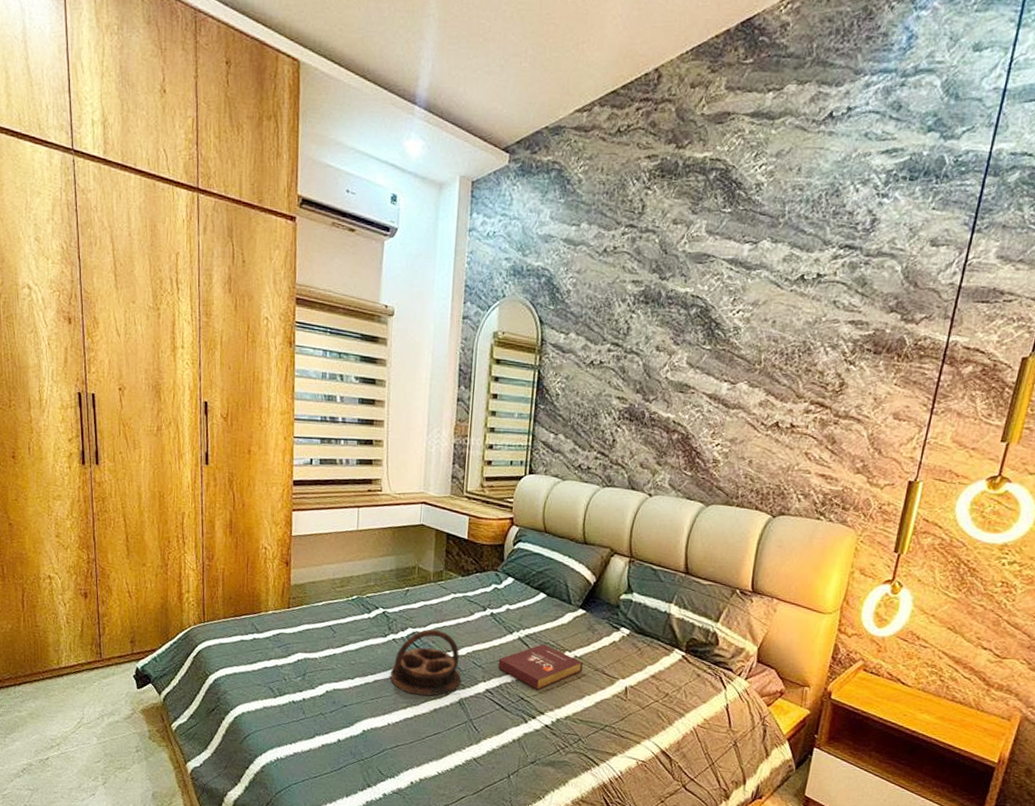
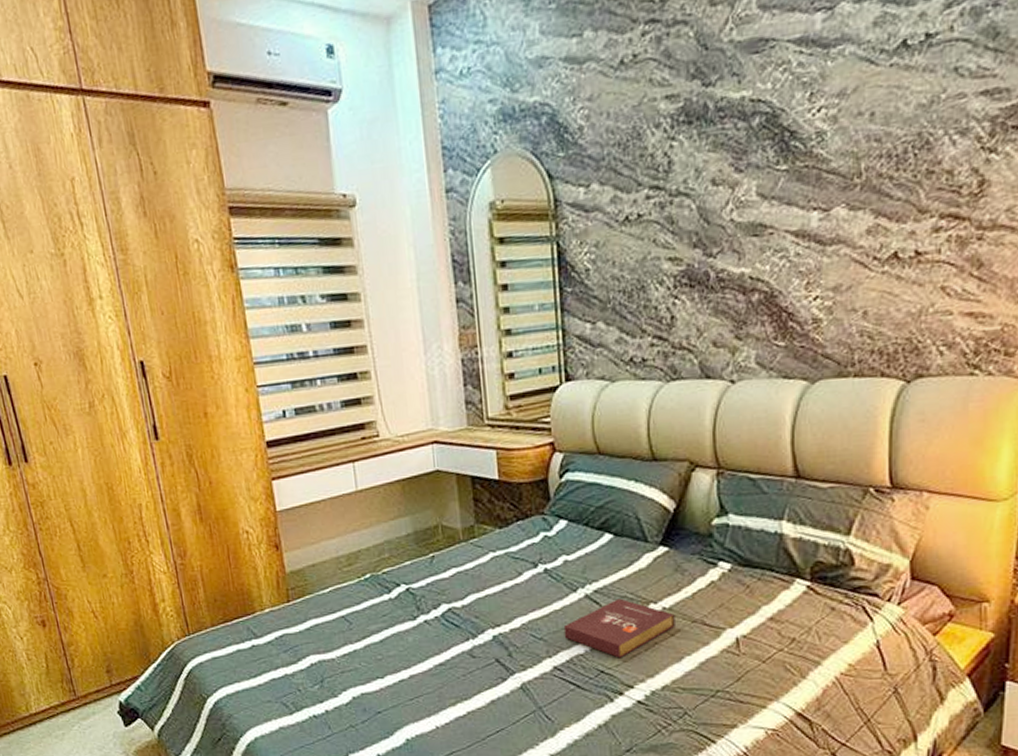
serving tray: present [390,629,462,696] -> none [428,600,520,686]

